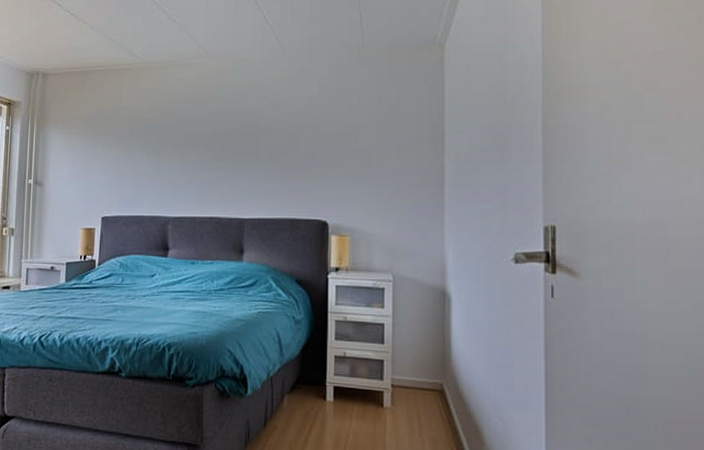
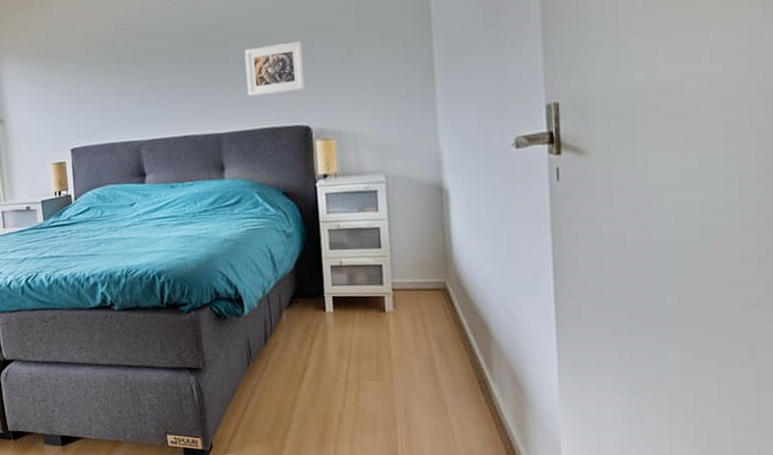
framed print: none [273,144,326,188] -> present [244,41,305,96]

